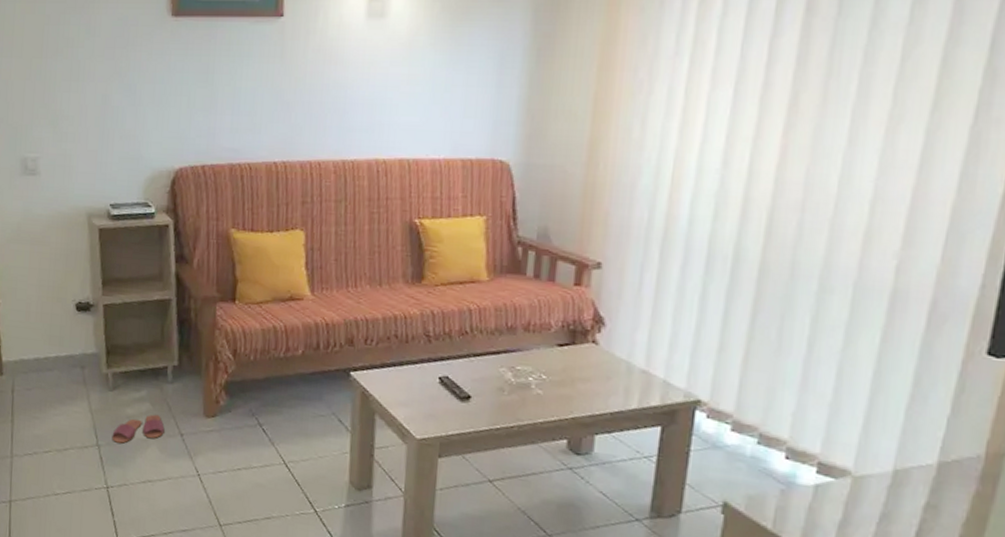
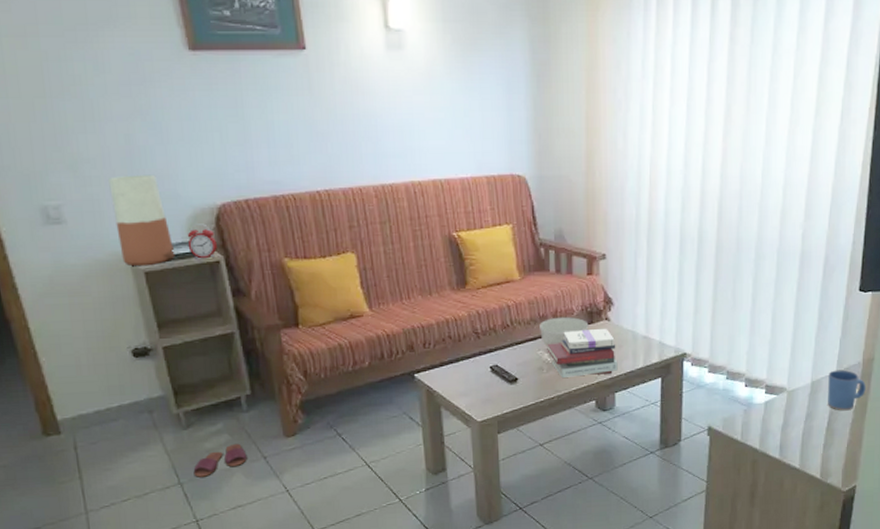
vase: none [81,134,129,223] -> present [108,174,175,267]
alarm clock: none [141,185,169,221] -> present [188,223,217,259]
bowl: none [504,330,570,365] -> present [538,316,589,347]
books: none [511,349,603,410] -> present [547,328,618,378]
mug: none [919,459,988,521] -> present [828,370,866,410]

